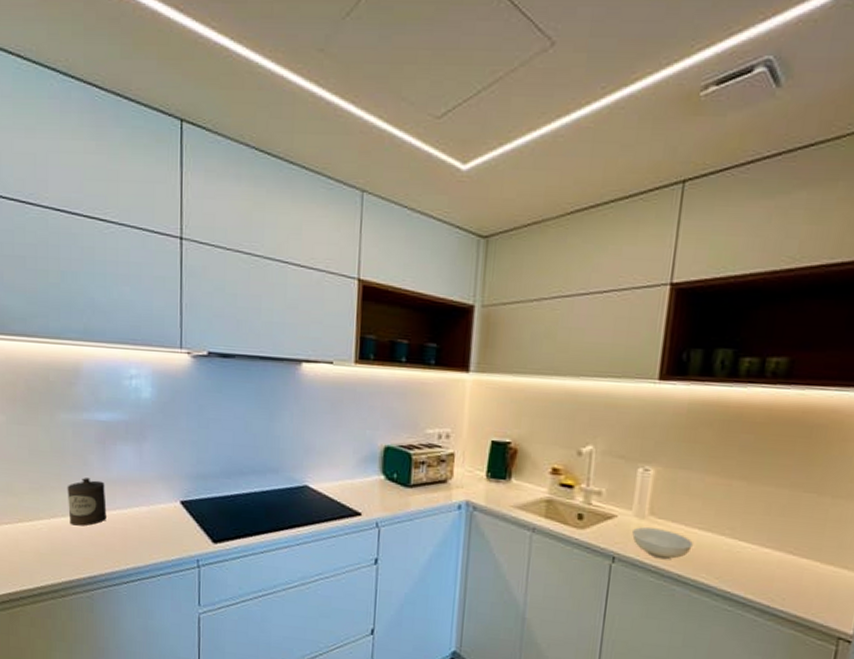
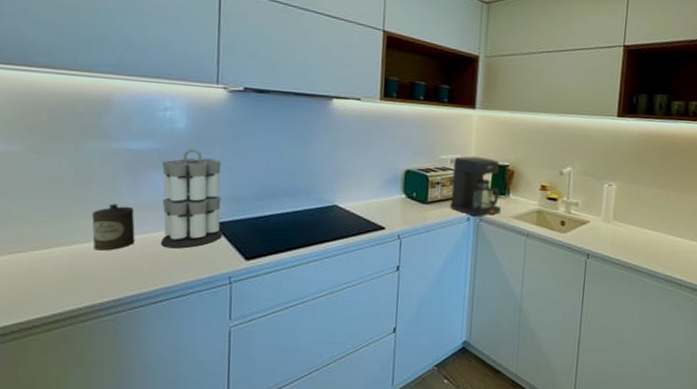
spice rack: none [130,420,190,528] -> present [160,149,222,249]
coffee maker: none [437,430,501,506] -> present [450,156,502,217]
bowl: present [632,527,693,560] -> none [601,230,644,254]

